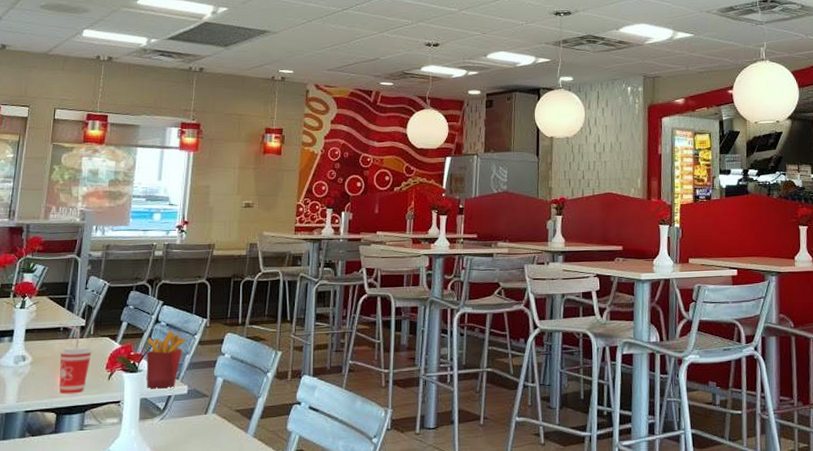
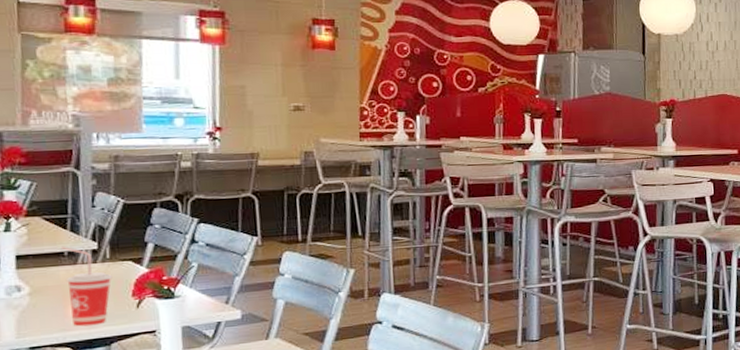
french fries: present [146,331,187,391] -> none [182,251,235,316]

